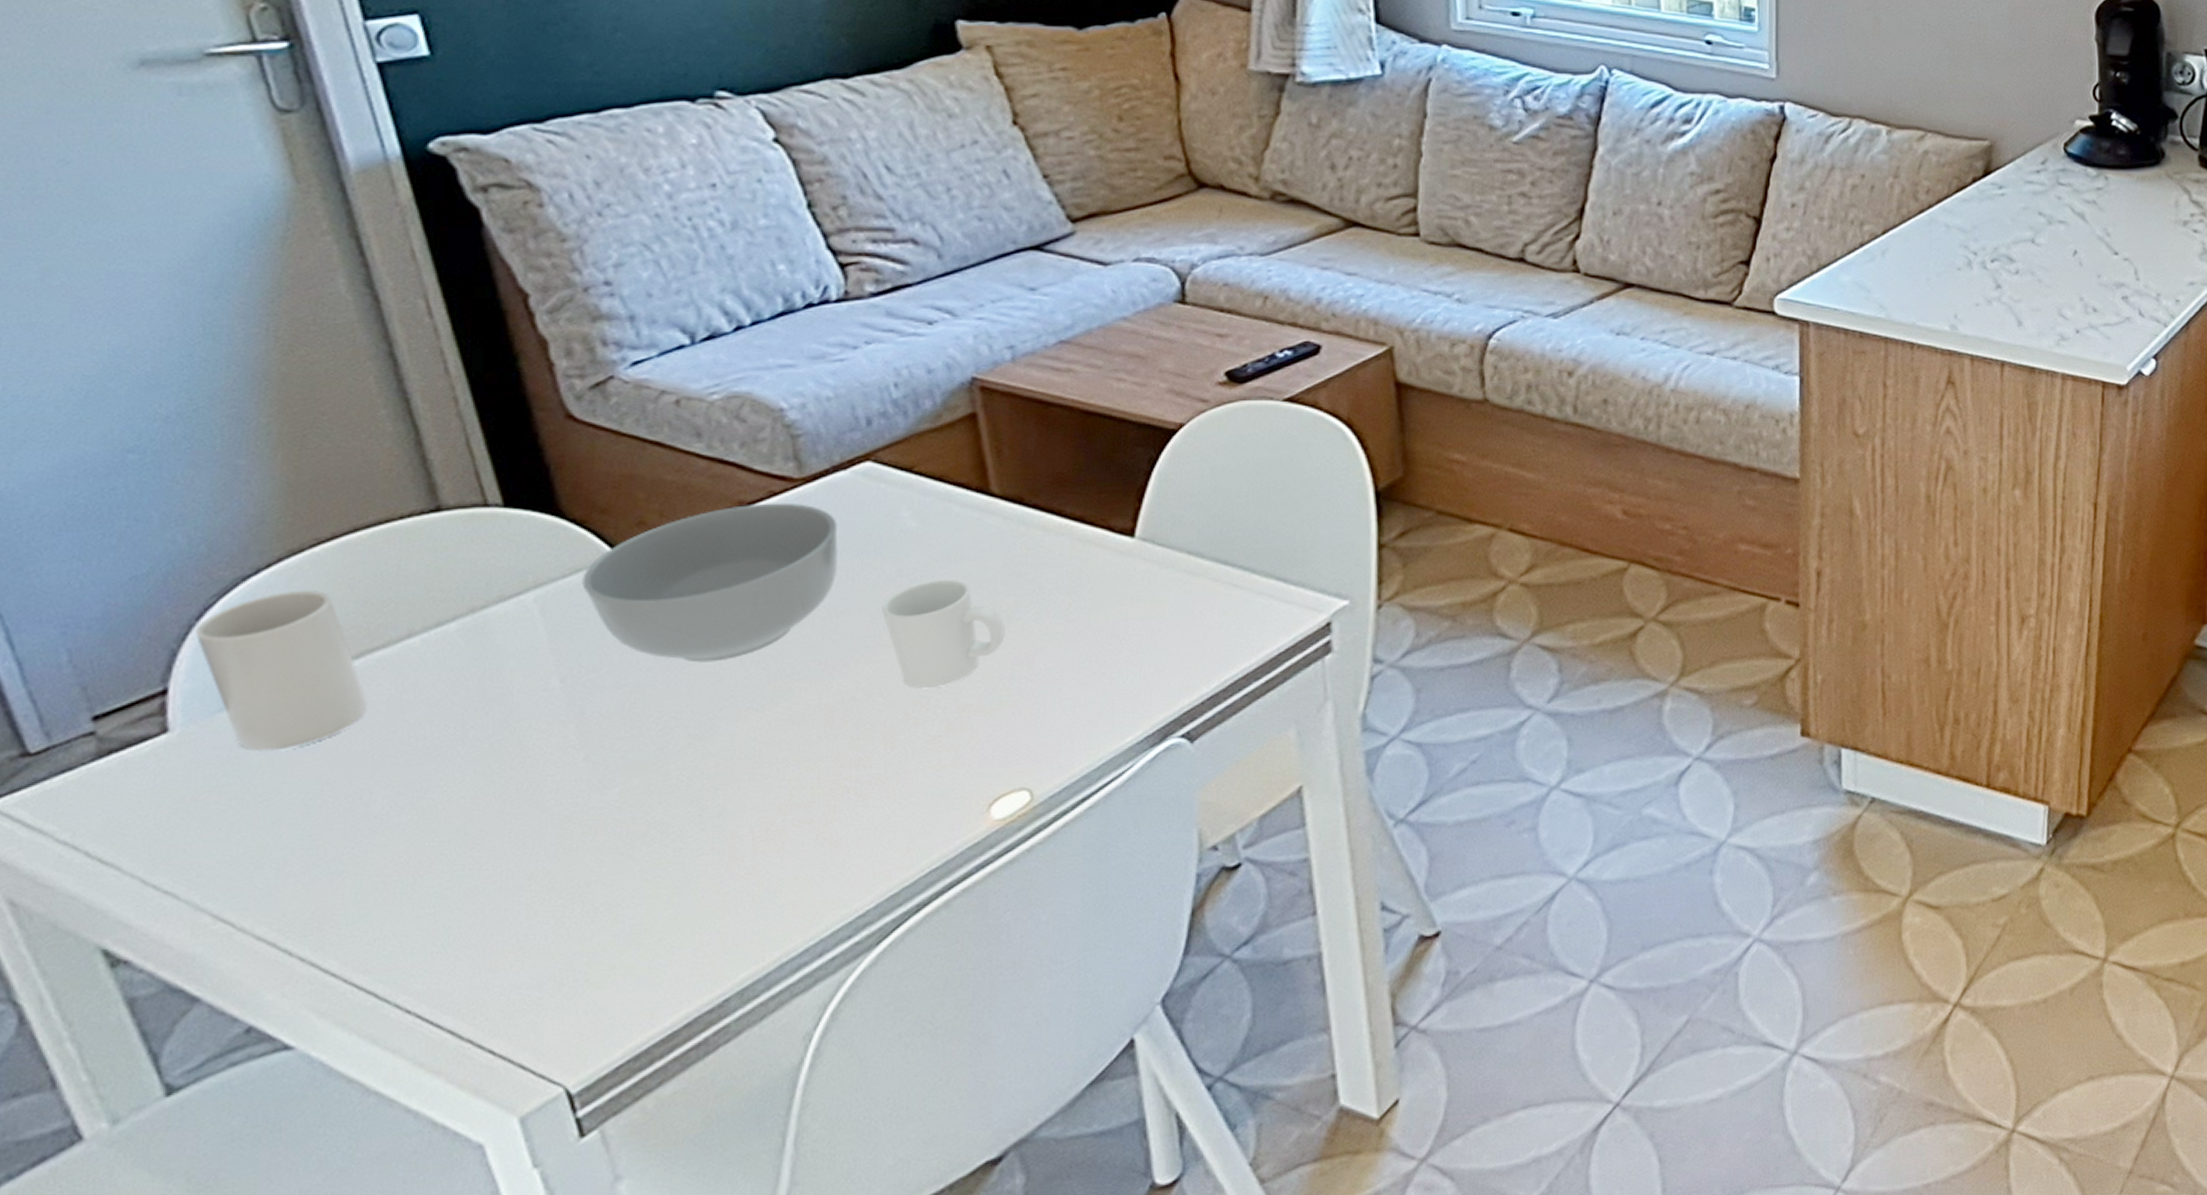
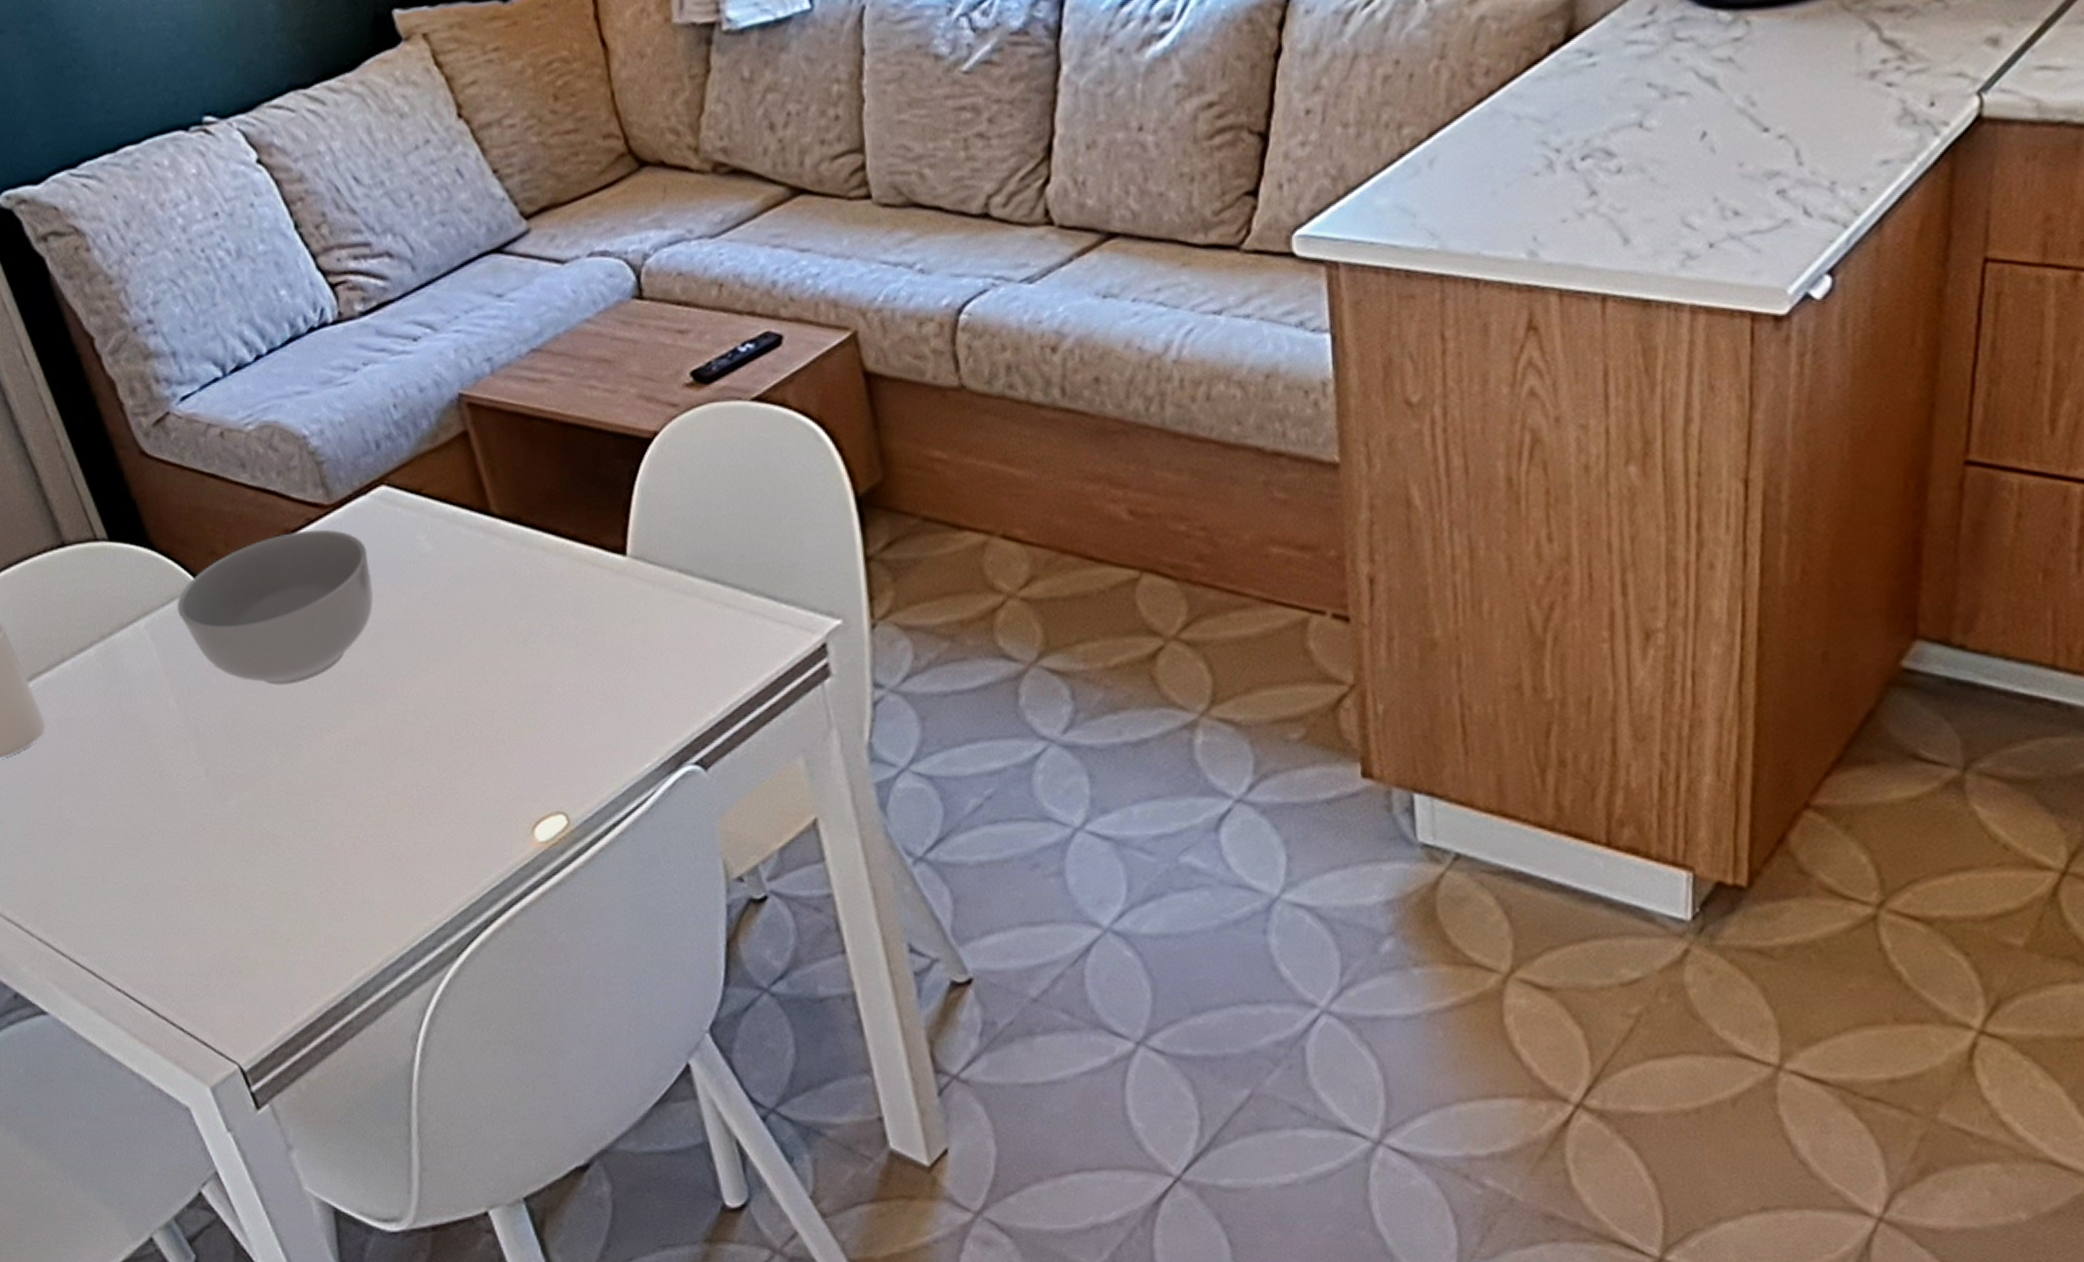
mug: present [882,580,1005,689] -> none [415,603,524,712]

